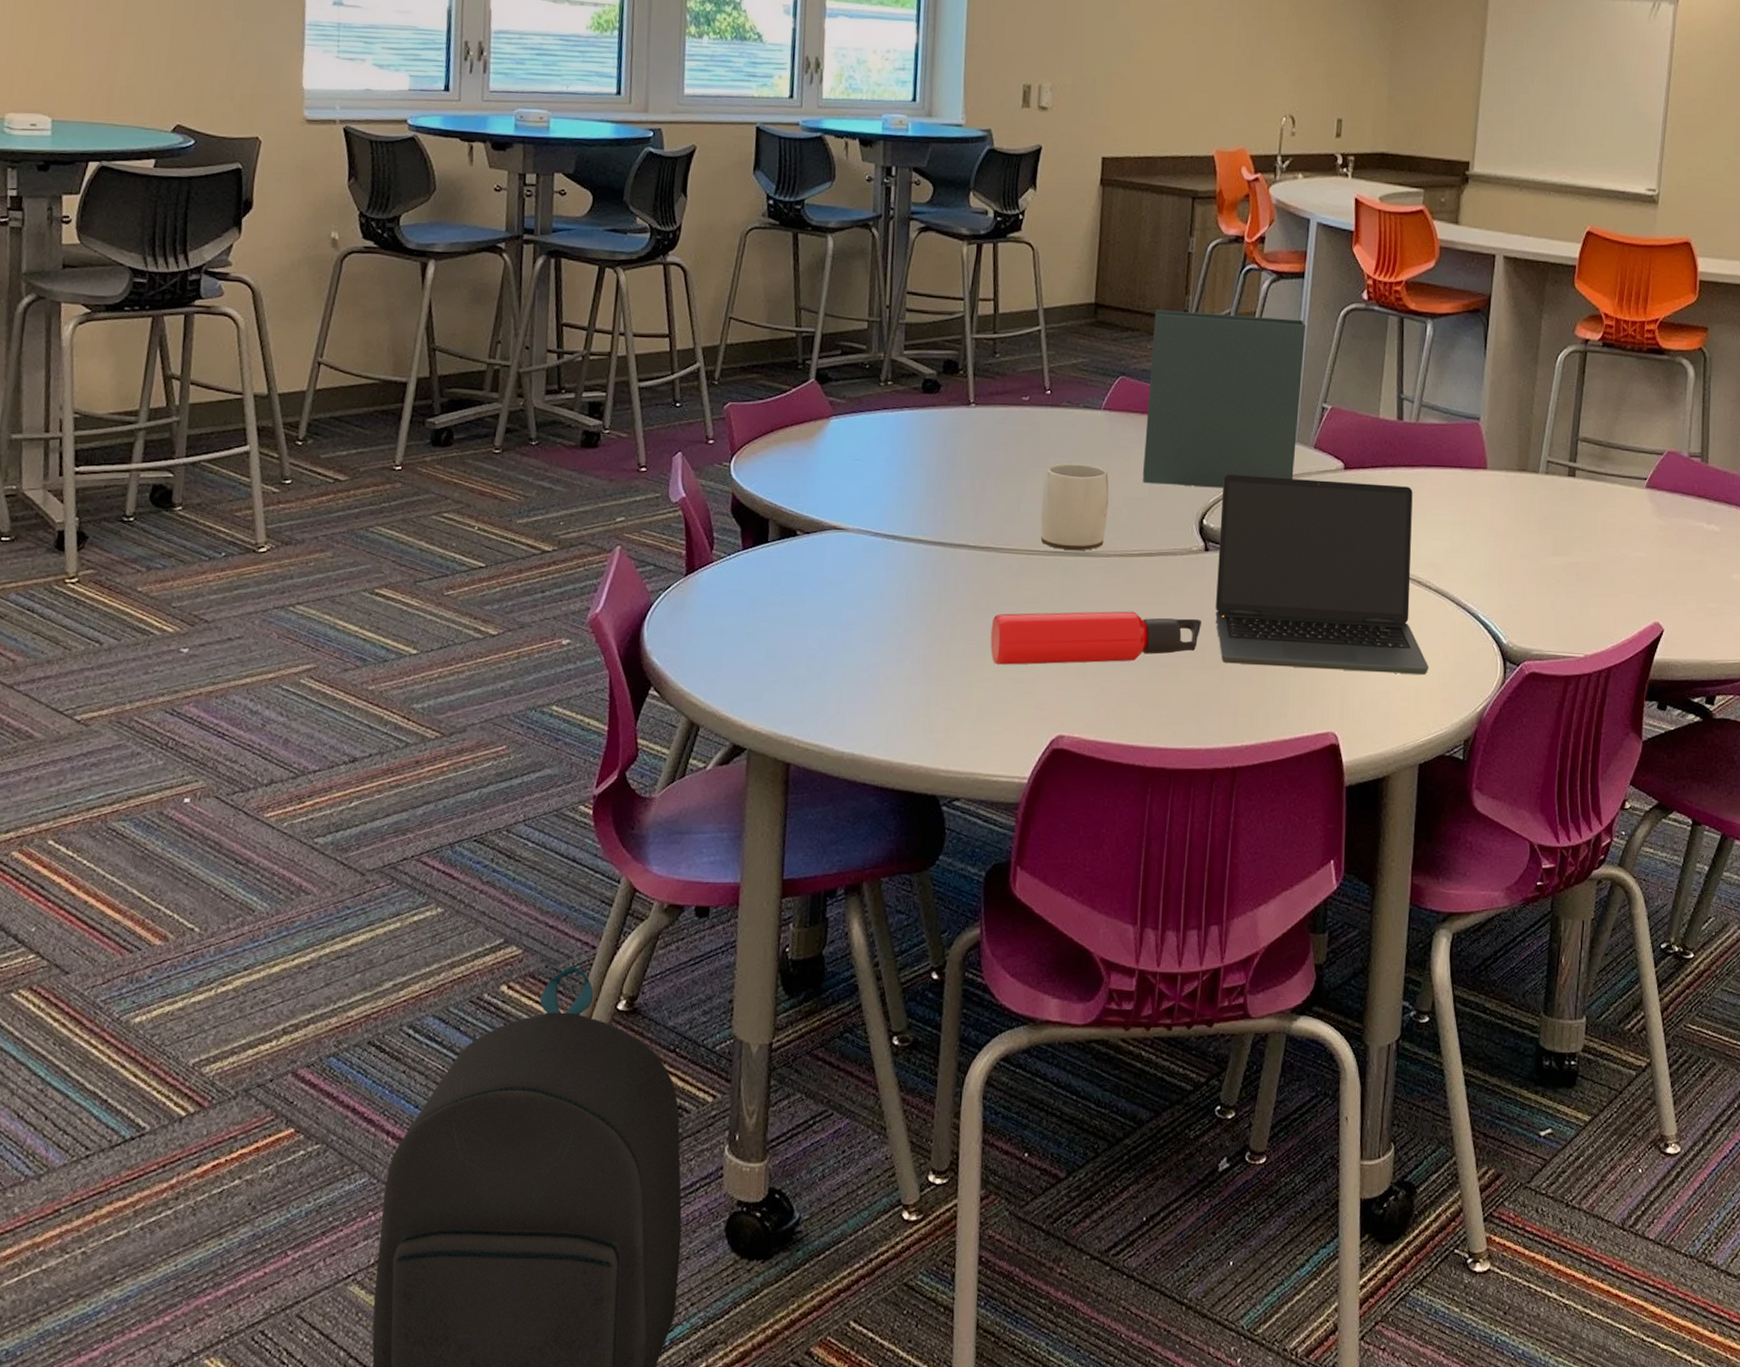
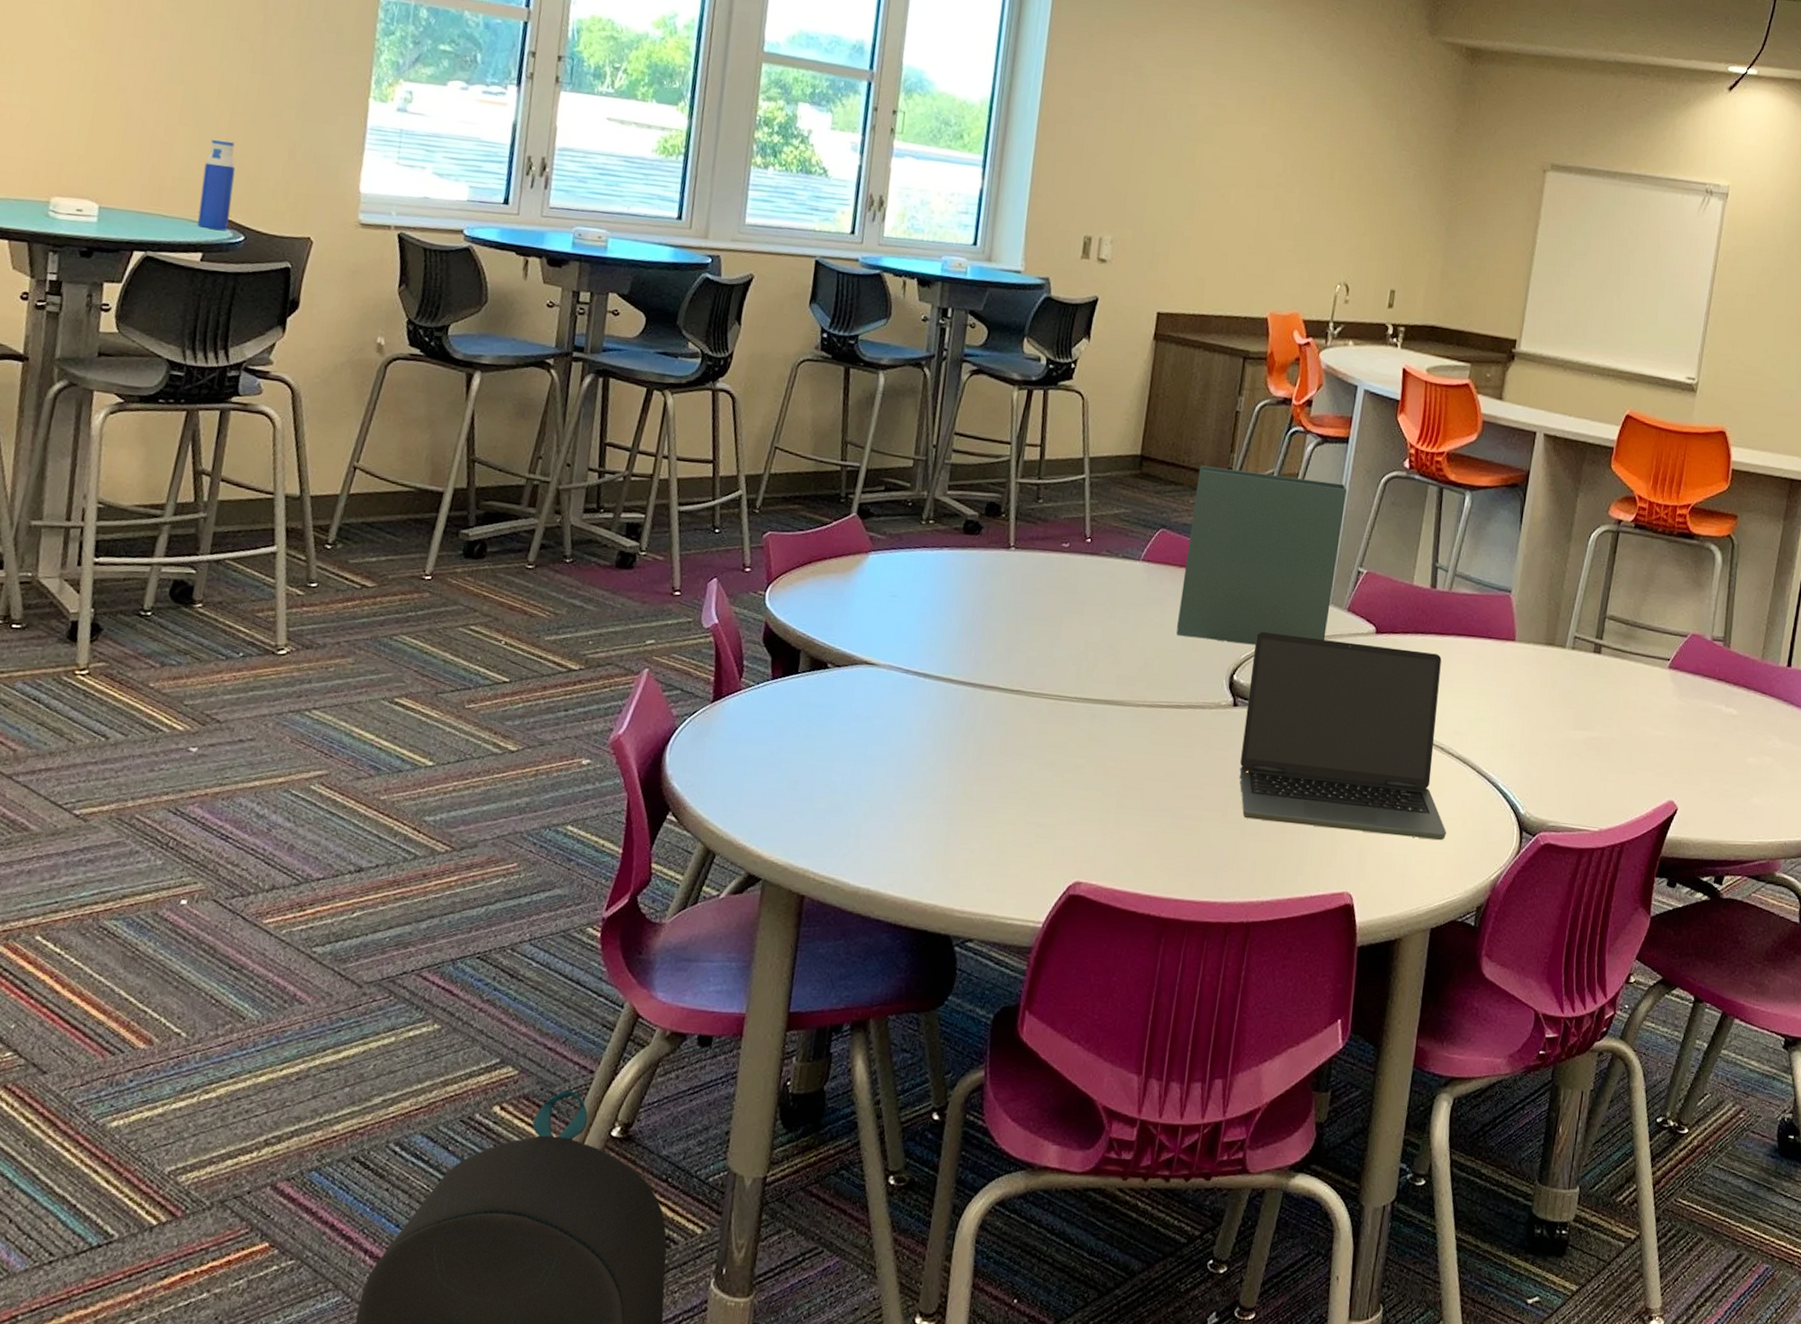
water bottle: none [147,45,181,136] -> present [197,139,236,231]
water bottle: present [990,611,1201,665] -> none [1013,757,1225,812]
mug: present [1040,463,1109,551] -> none [1071,611,1143,699]

